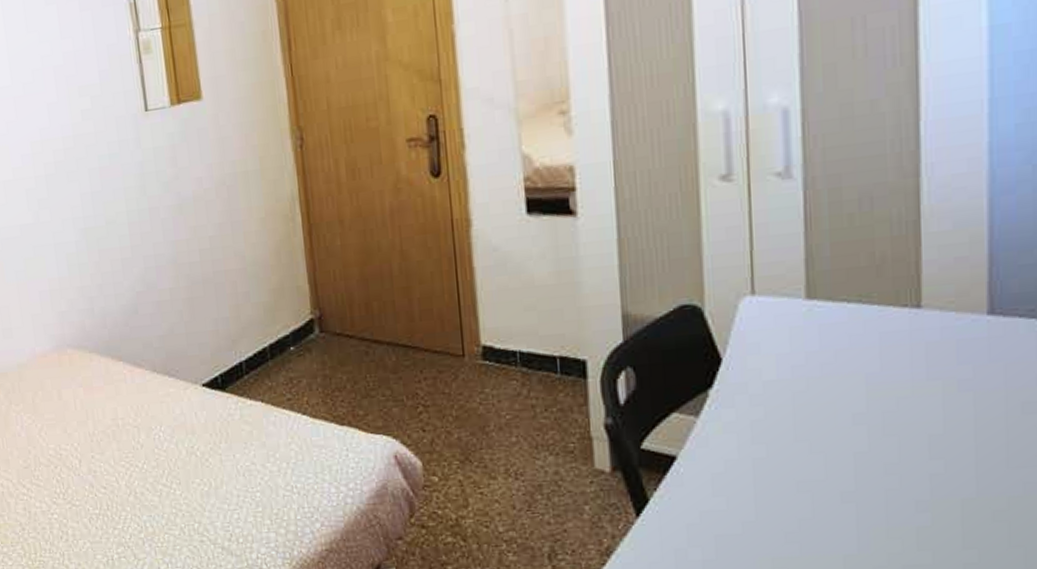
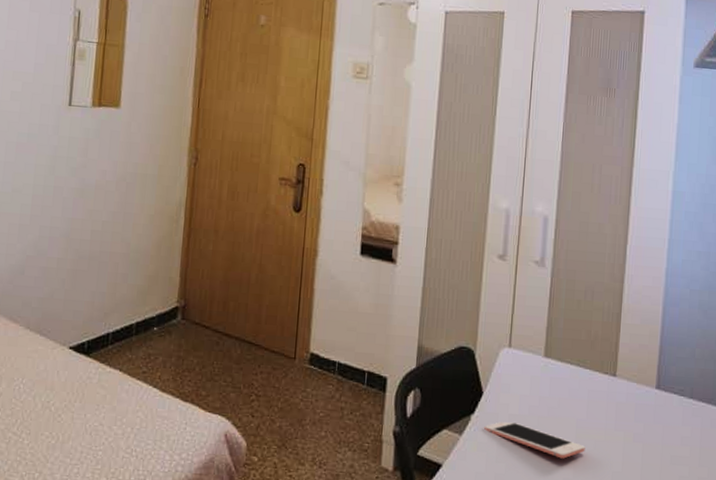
cell phone: none [729,391,883,428] -> present [484,422,585,459]

